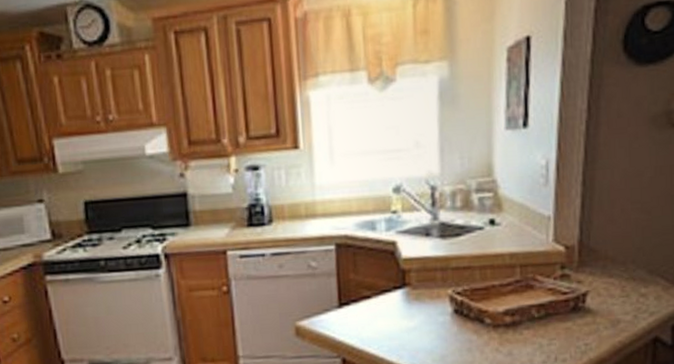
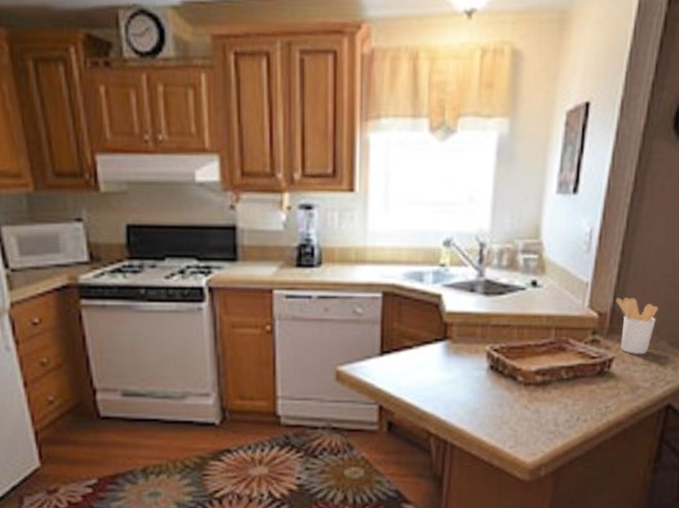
utensil holder: none [582,227,631,287] -> present [616,298,658,354]

